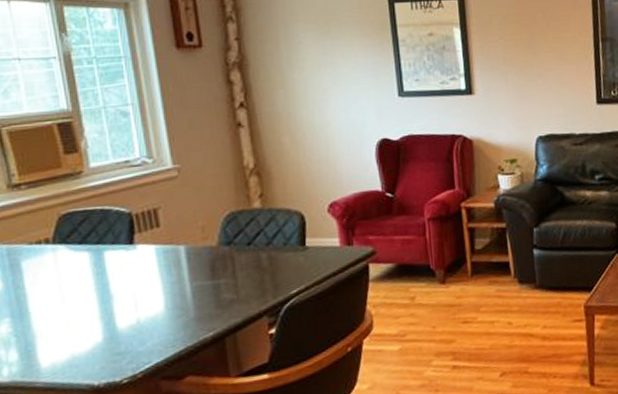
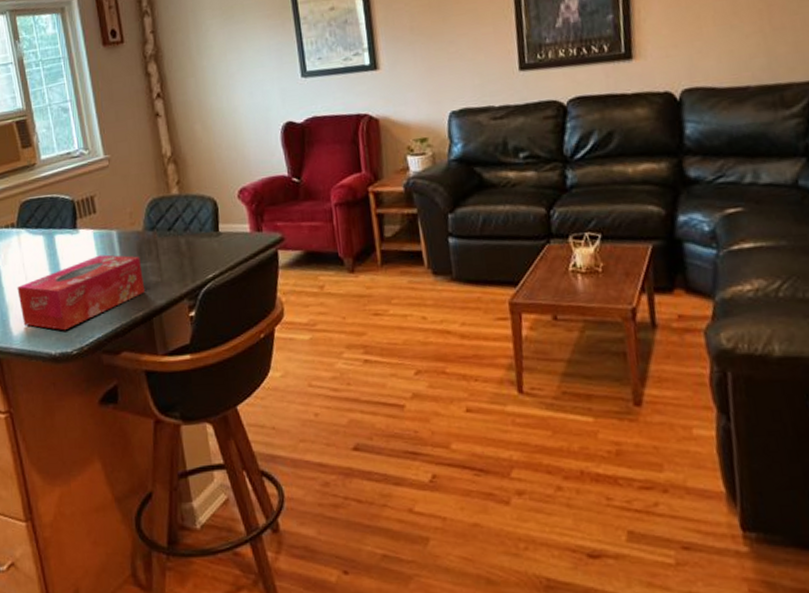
tissue box: none [50,272,218,358] -> present [17,254,146,331]

